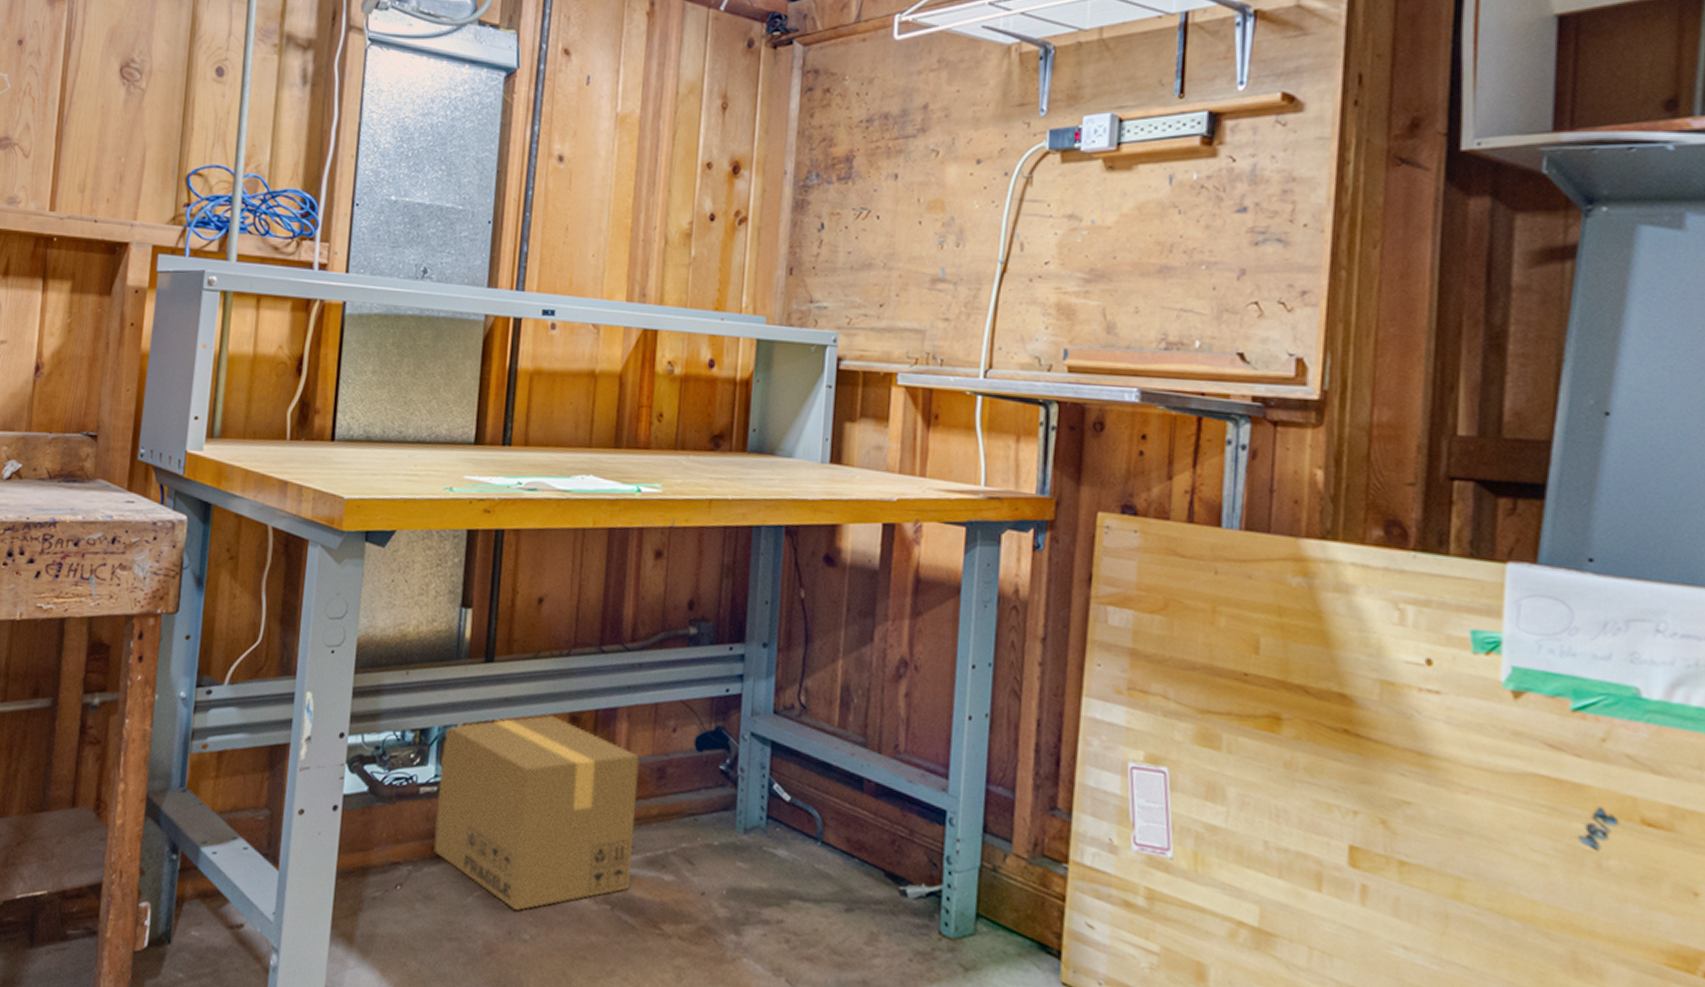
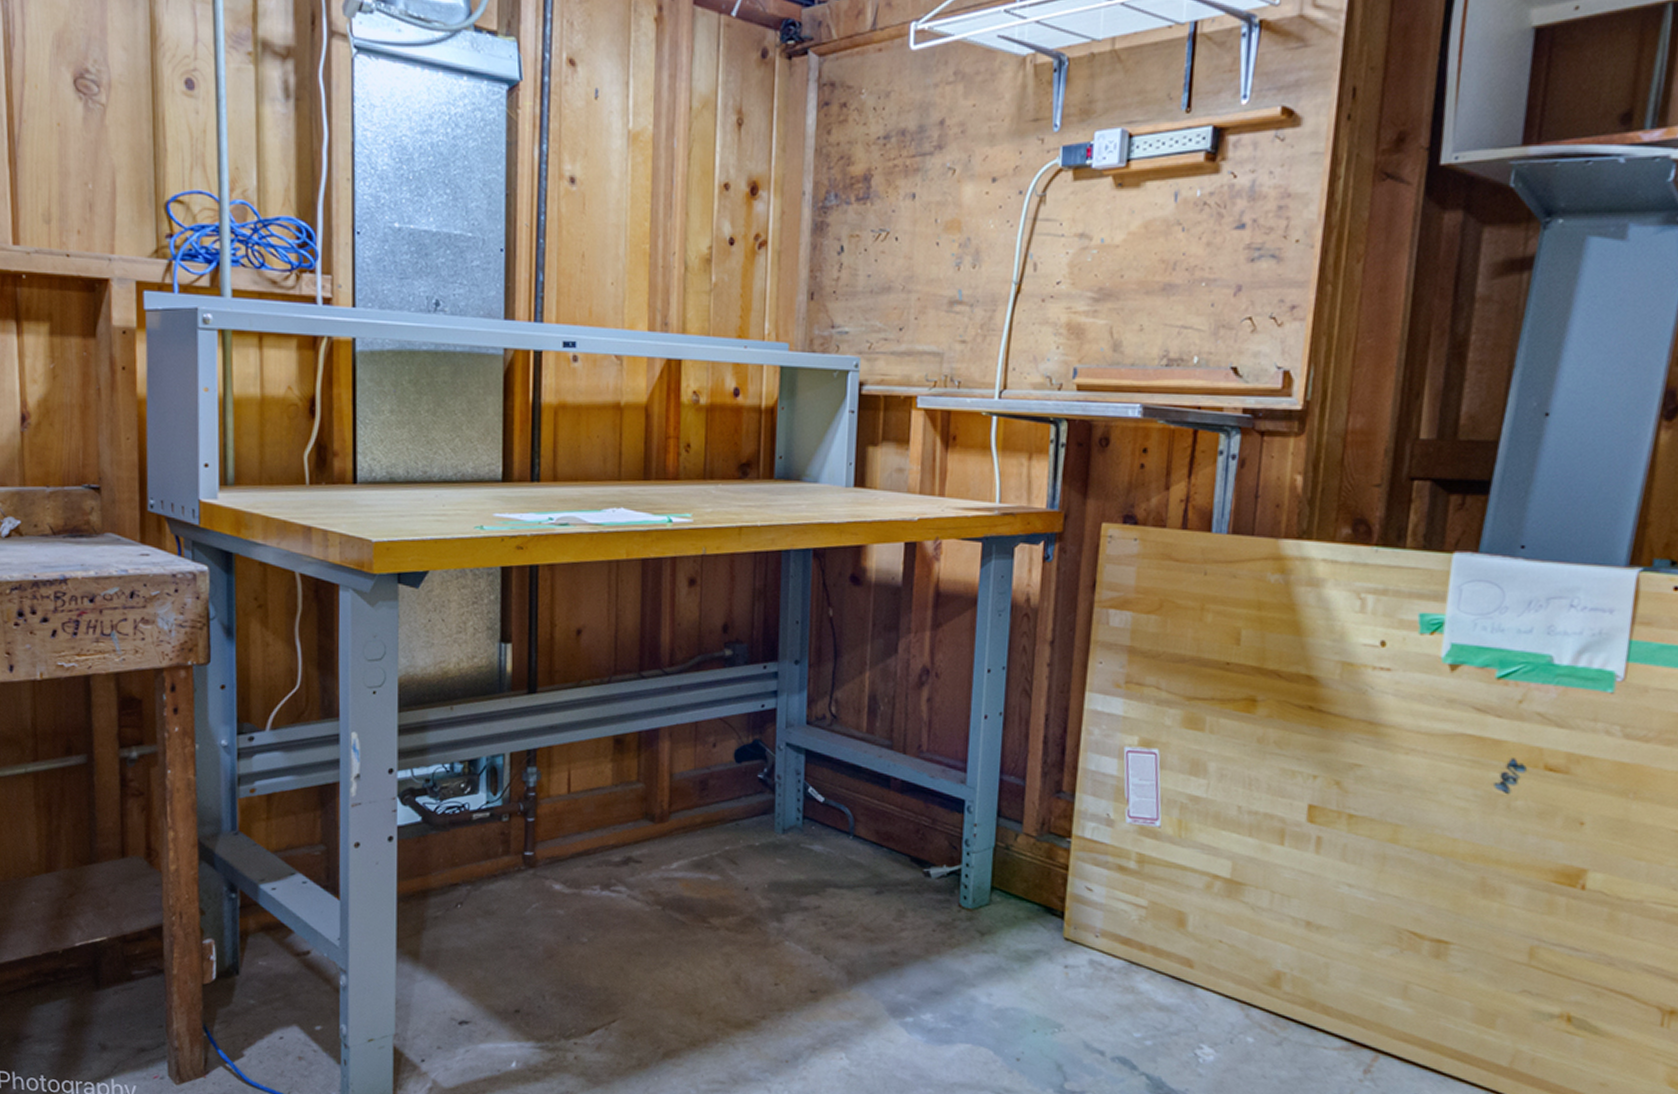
cardboard box: present [434,714,640,911] -> none [491,739,683,918]

